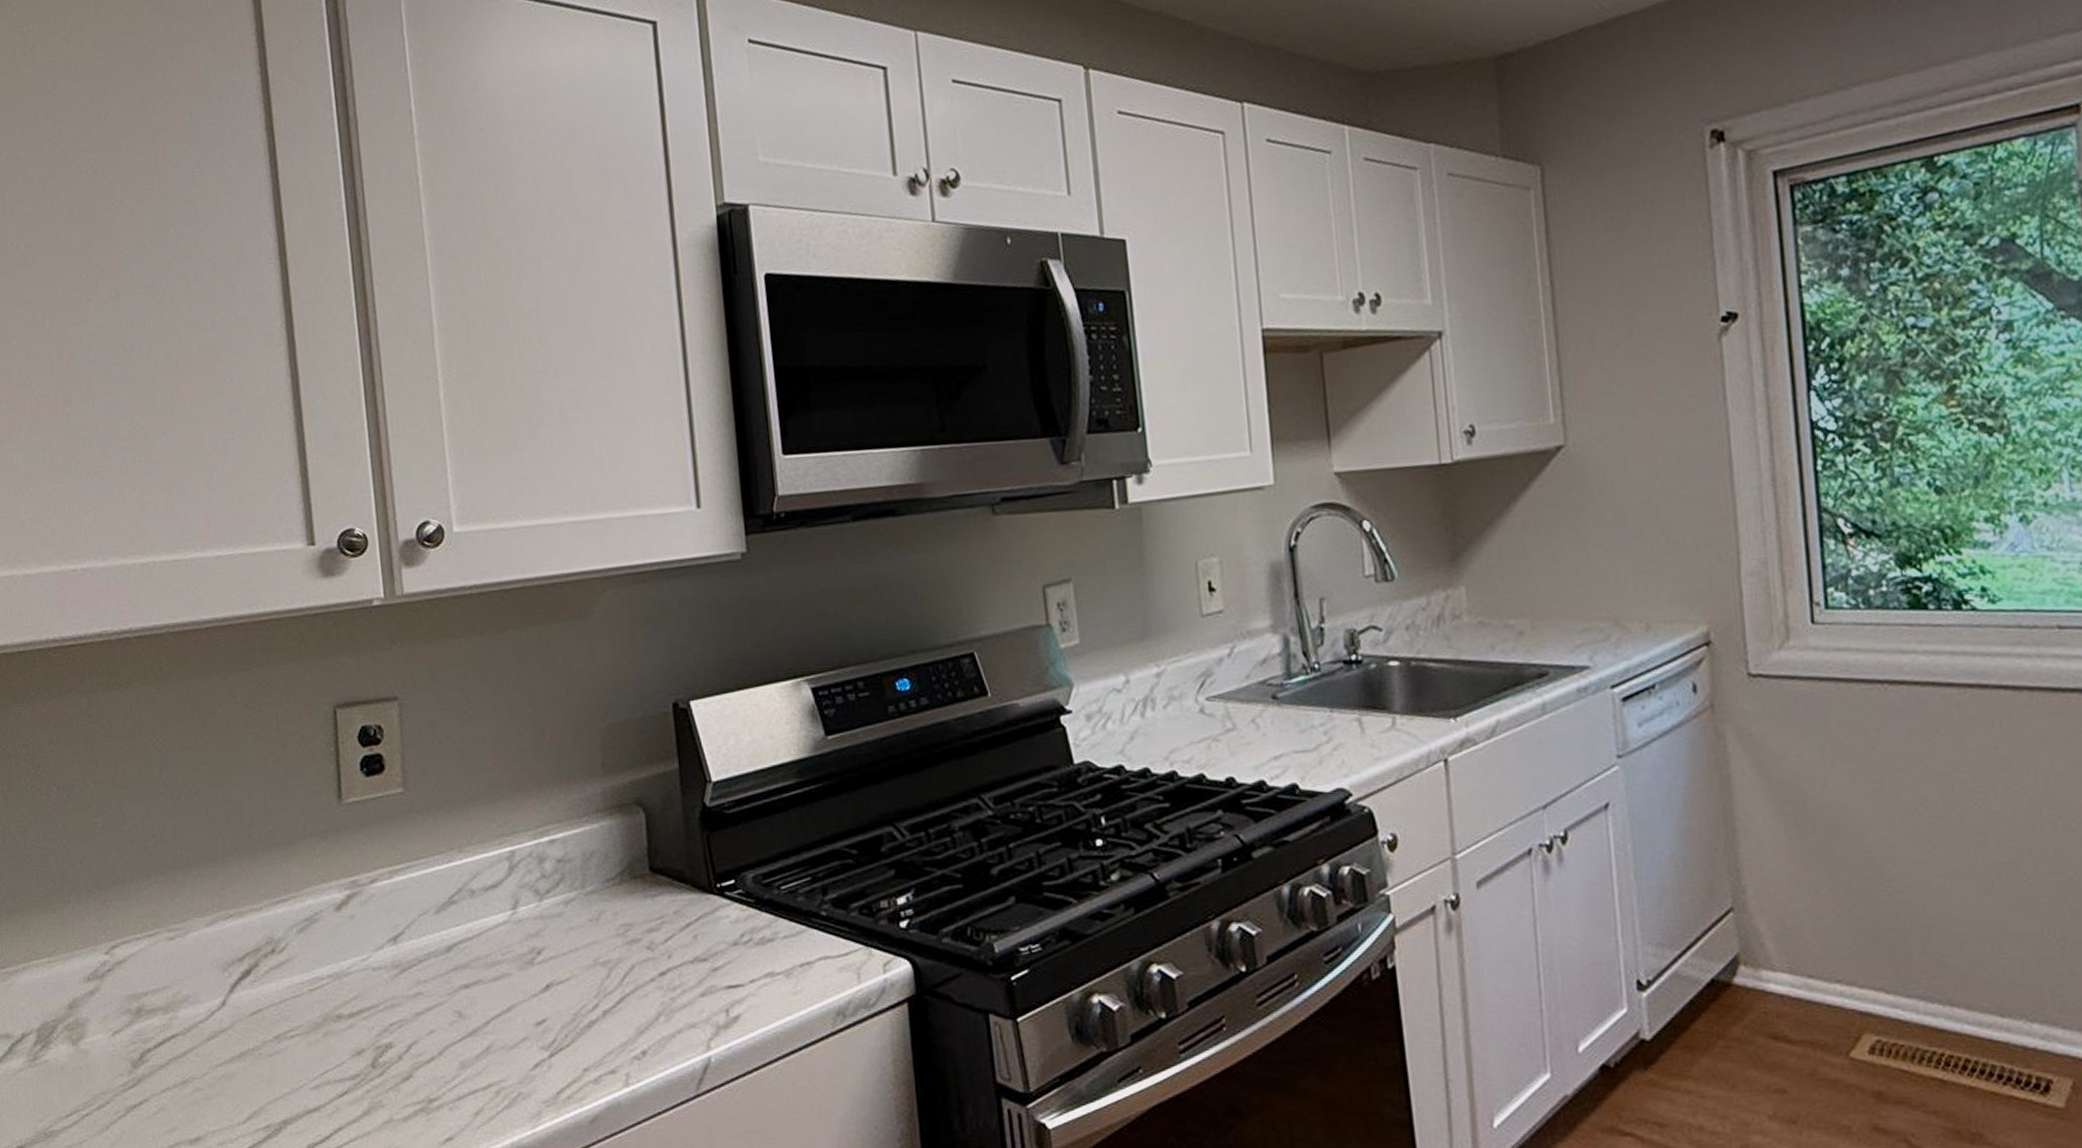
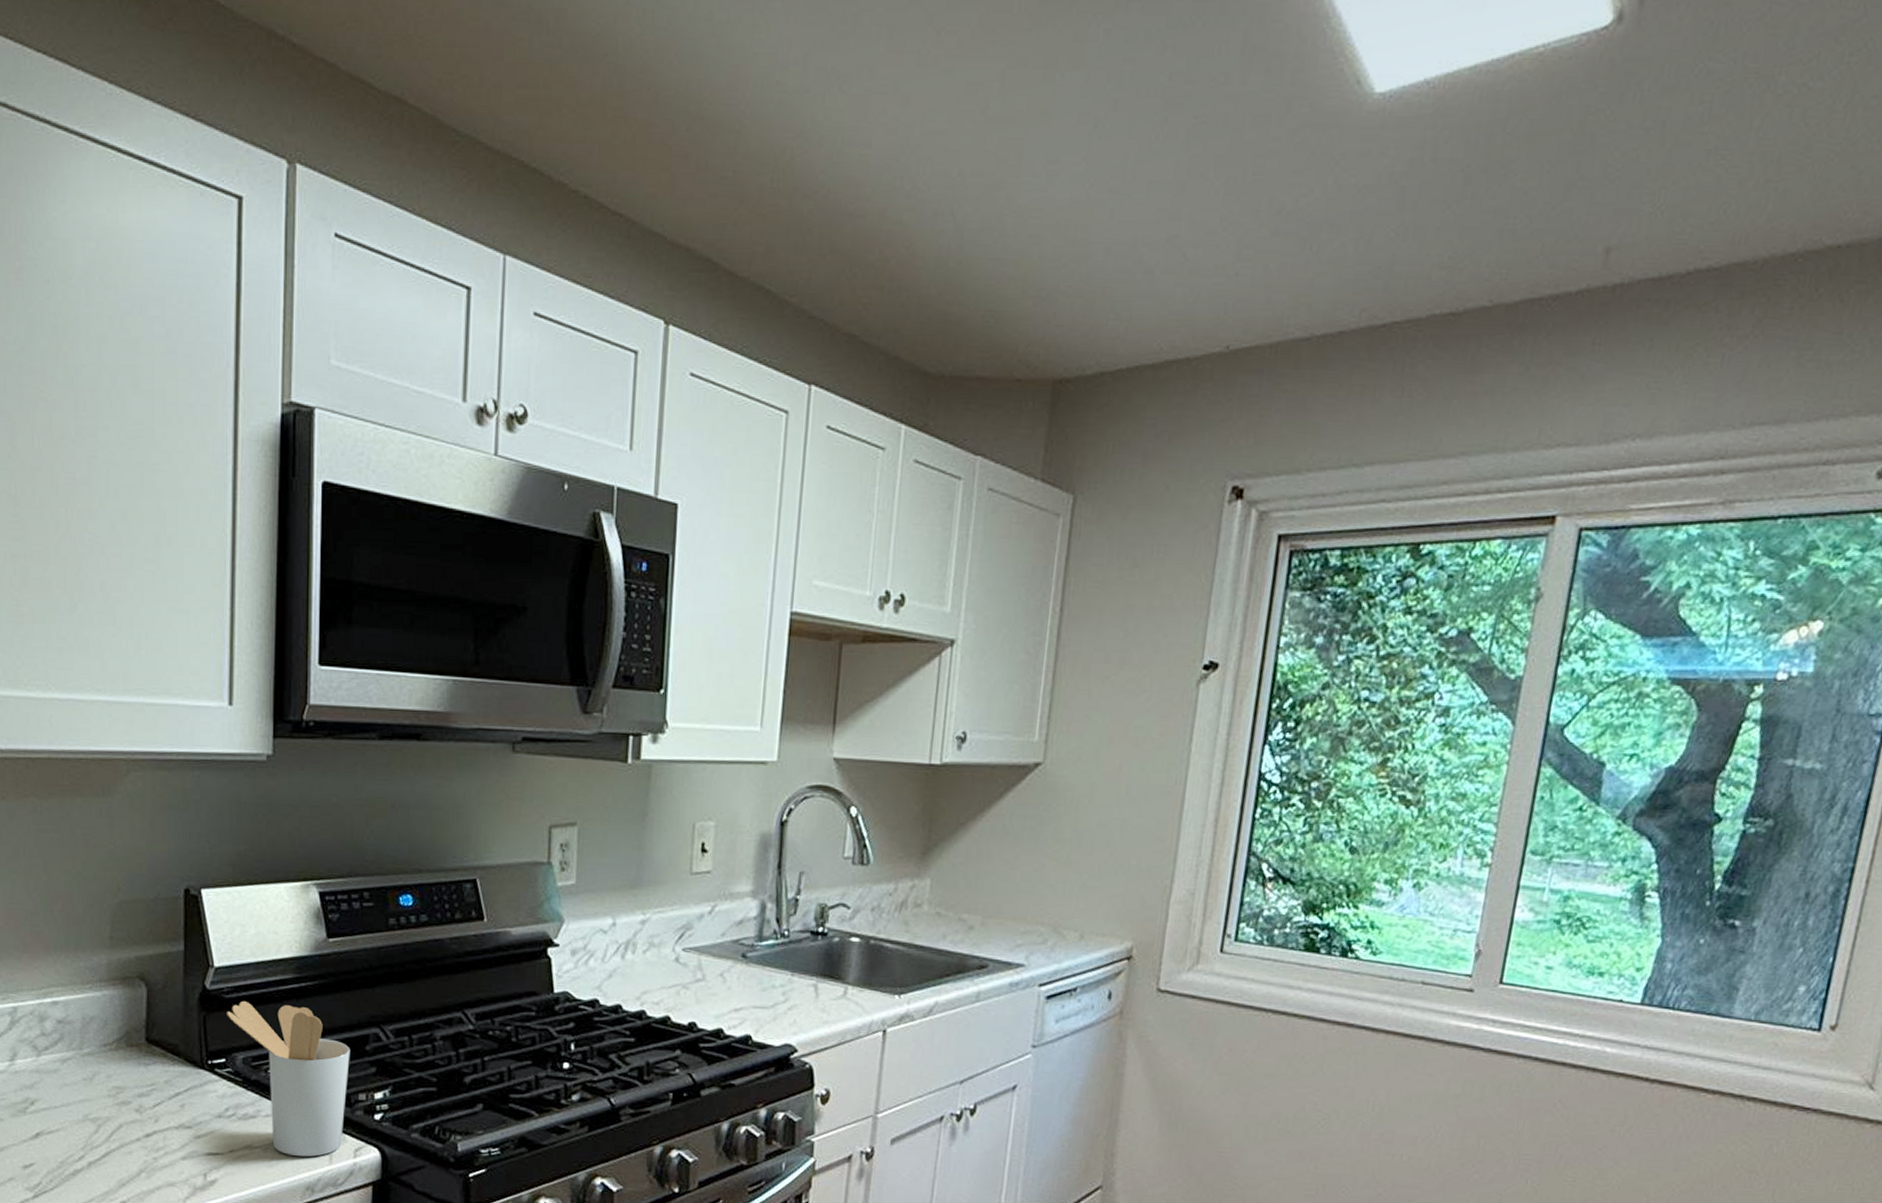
utensil holder: none [730,813,869,979] -> present [227,1001,350,1157]

